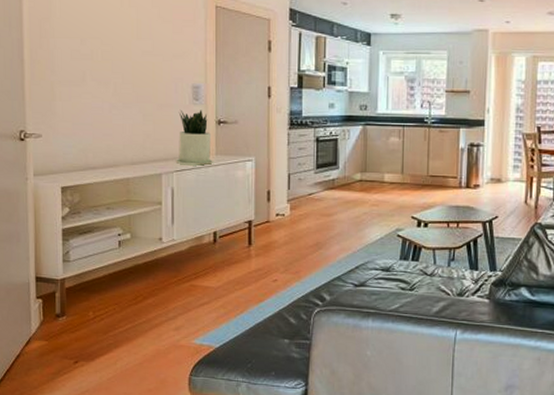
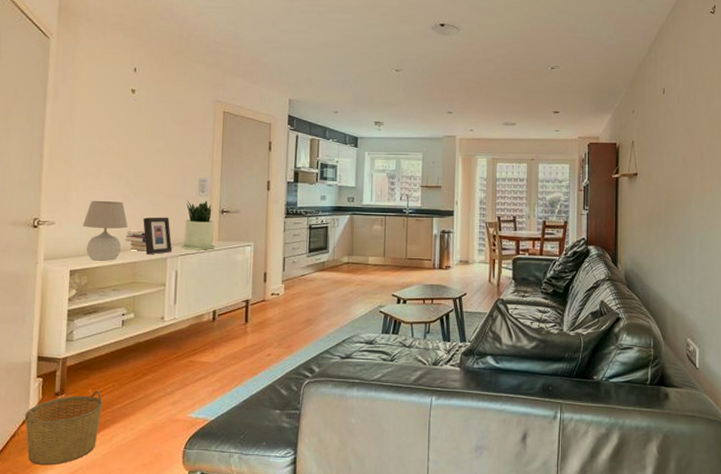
basket: none [27,313,105,387] -> present [24,390,103,466]
table lamp: none [71,111,118,177] -> present [83,201,128,261]
books: none [116,143,139,167] -> present [125,230,147,251]
picture frame: none [134,128,167,171] -> present [143,217,173,255]

